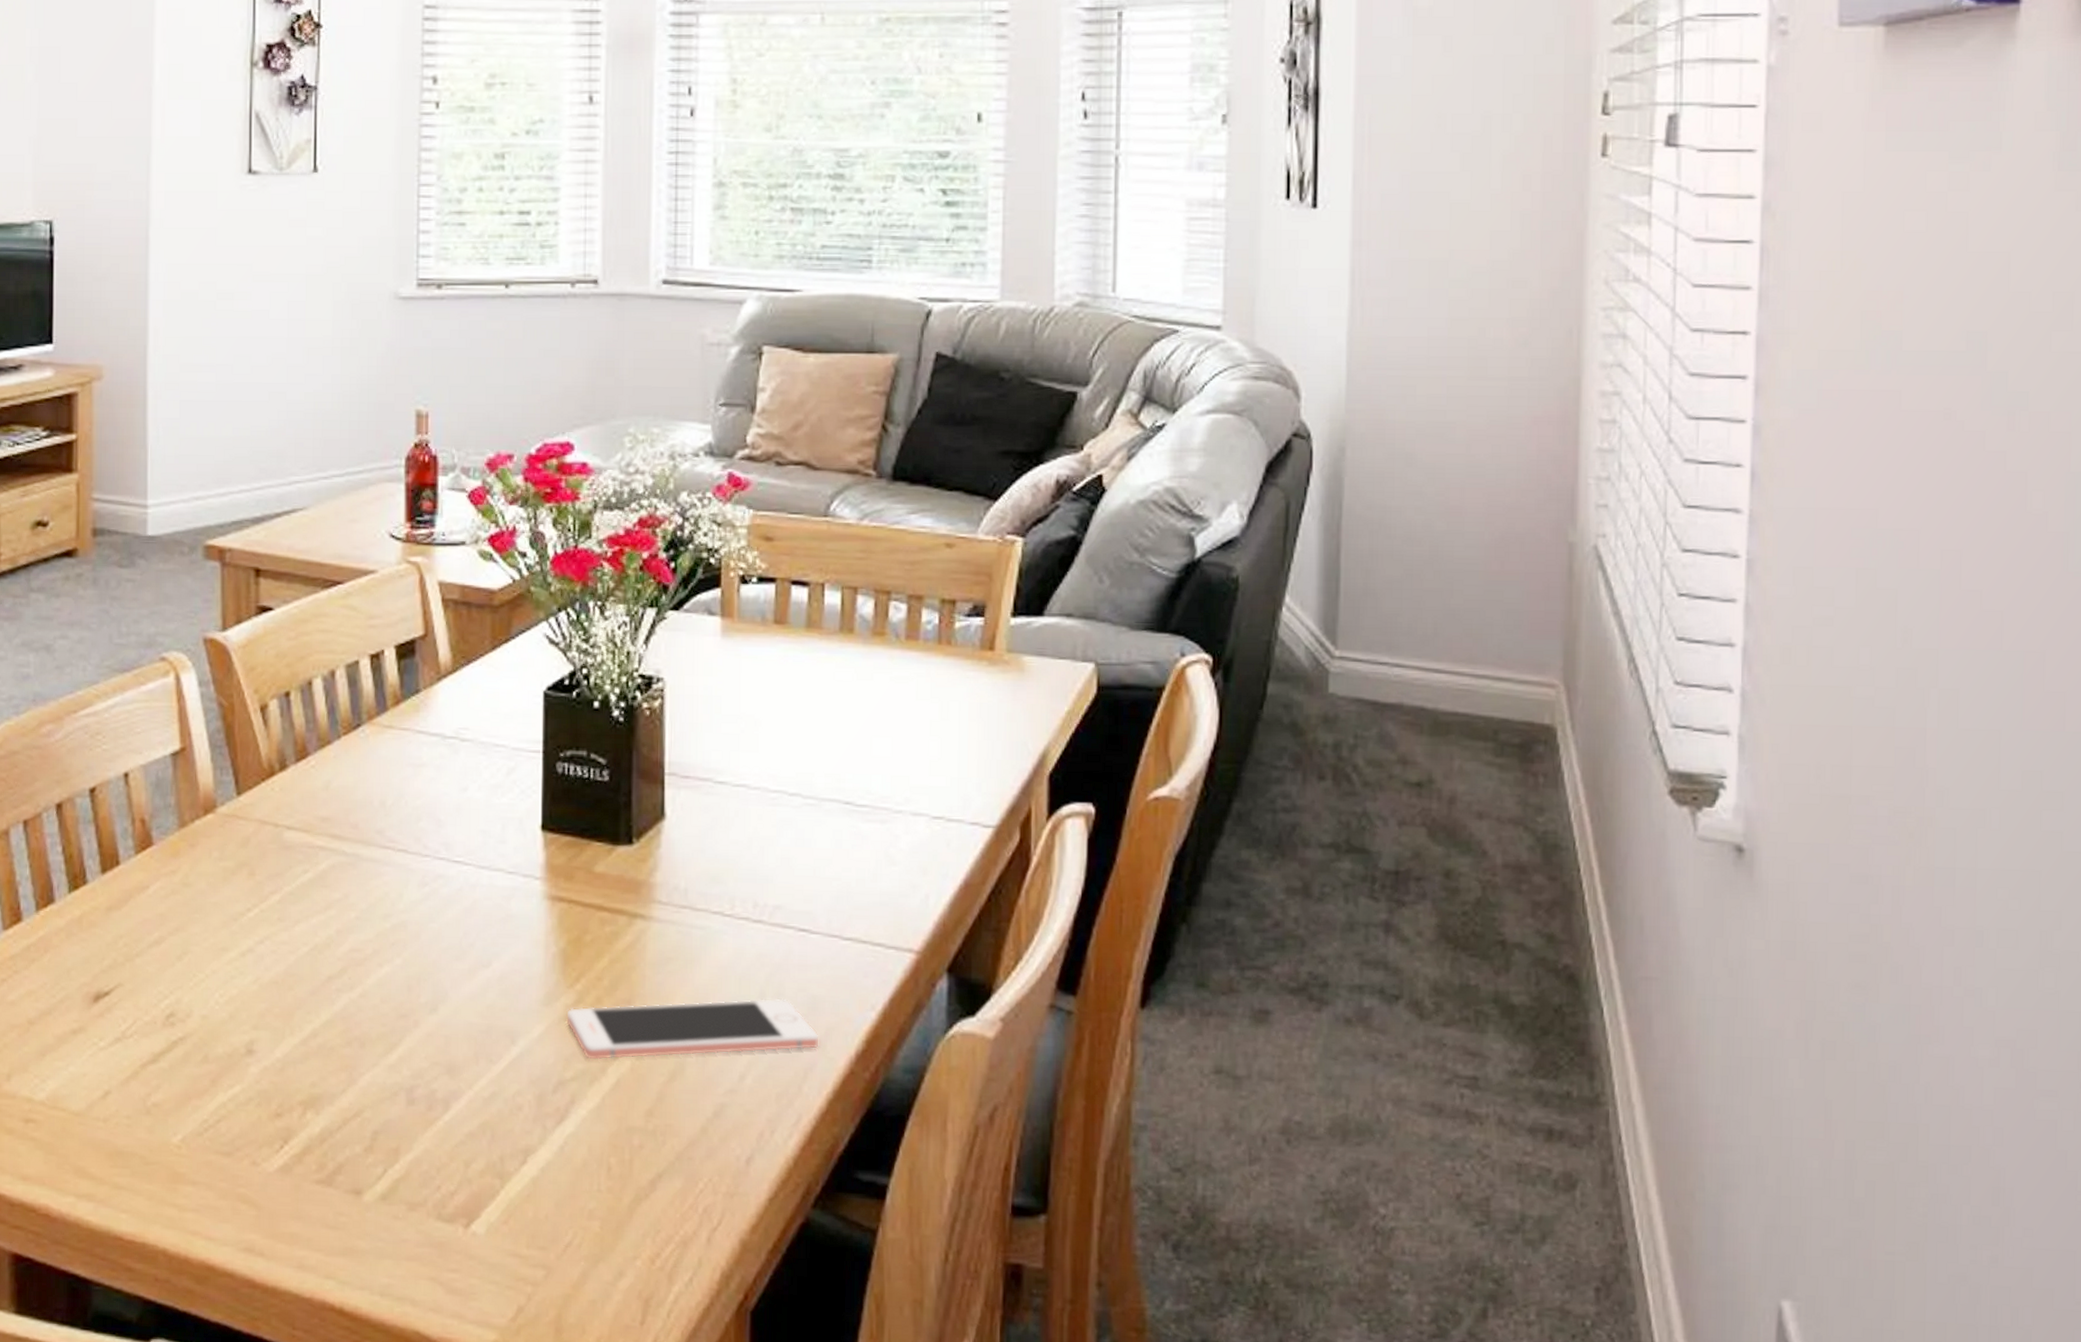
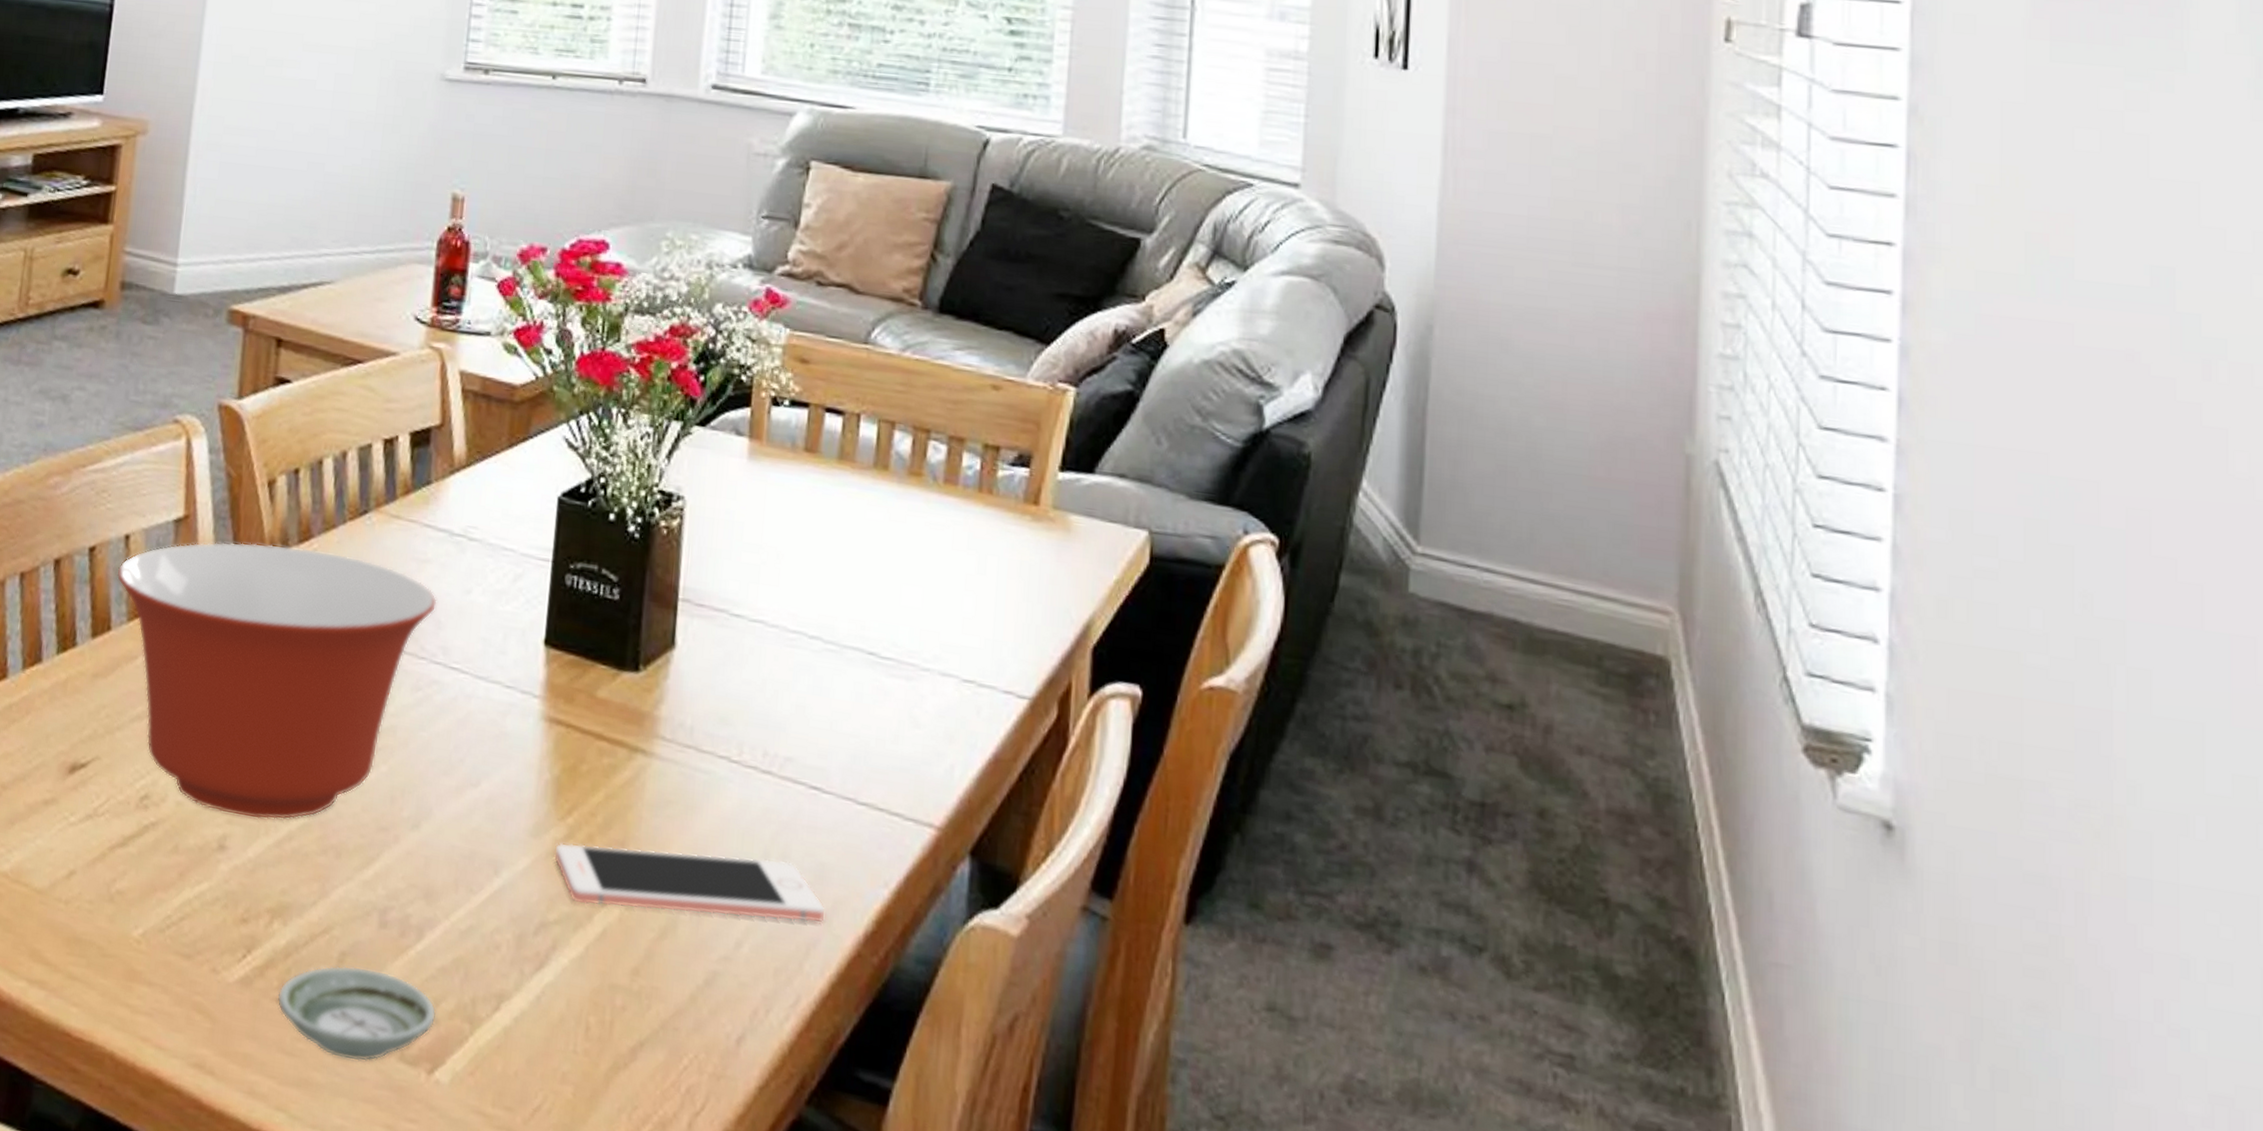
mixing bowl: none [119,765,436,1022] -> present [116,542,437,820]
saucer: none [317,1142,468,1226] -> present [277,965,437,1062]

